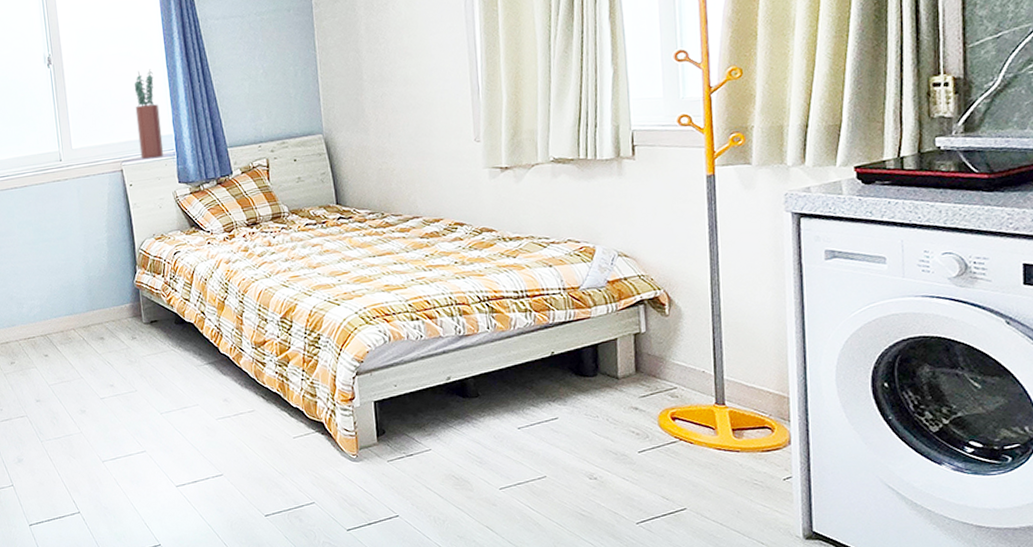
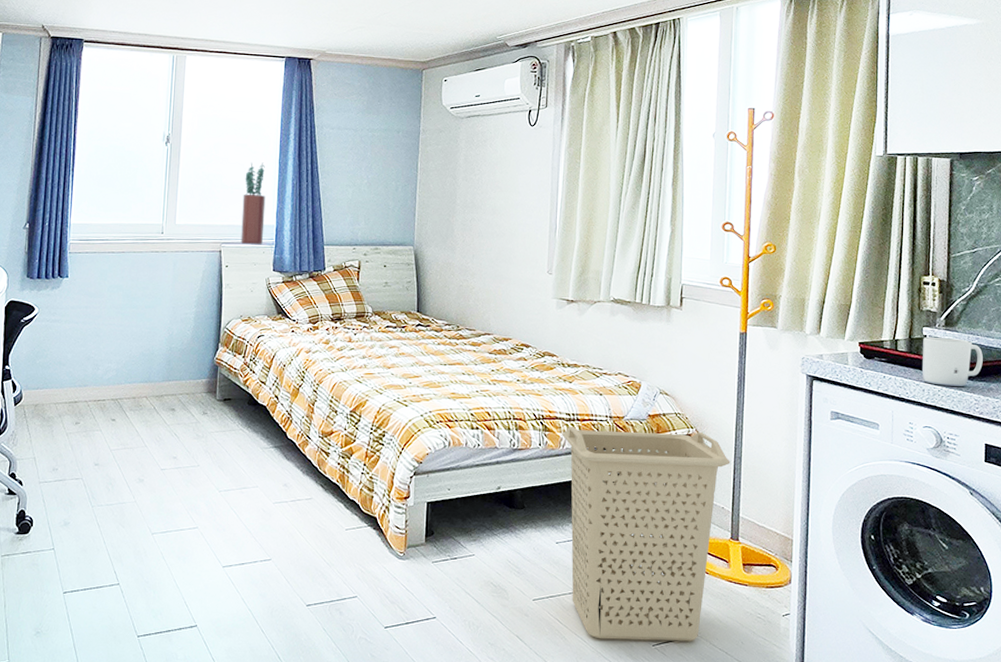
laundry basket: none [511,292,708,522] -> present [562,426,730,642]
mug: none [936,144,1016,203] -> present [922,336,983,386]

